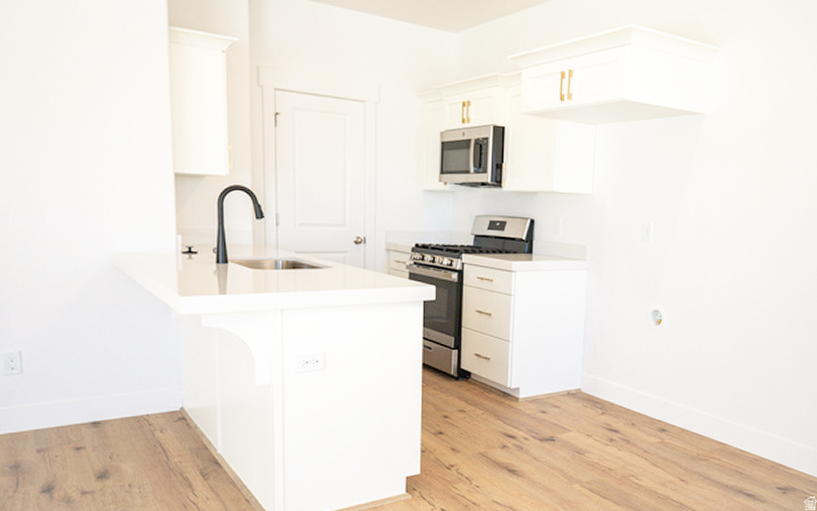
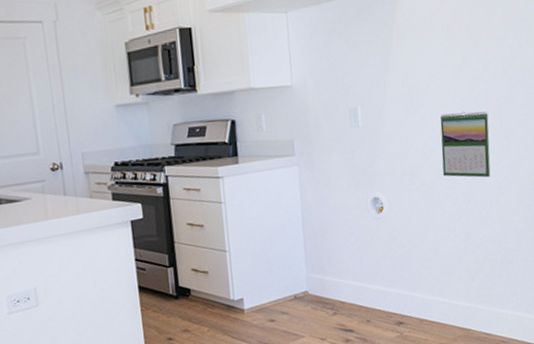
calendar: none [722,240,771,306] -> present [440,111,491,178]

